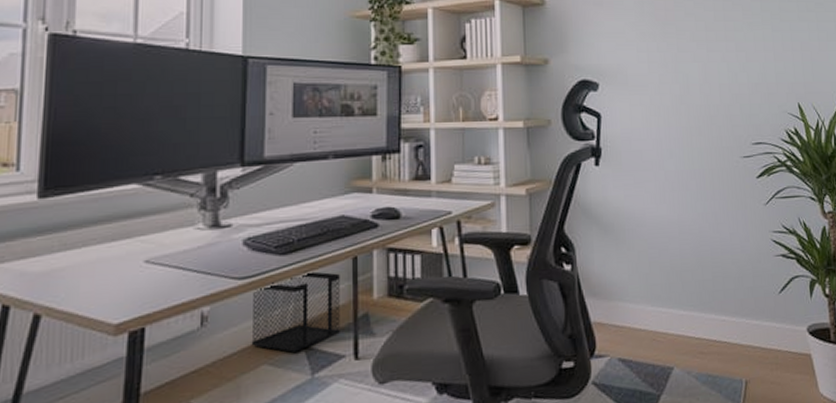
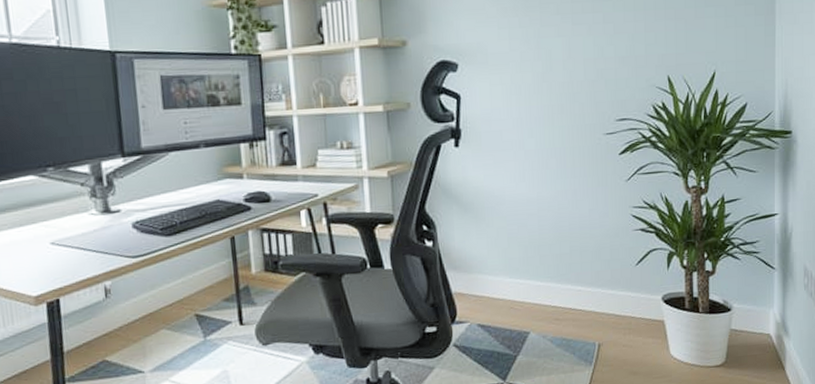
wastebasket: present [251,270,340,353] -> none [146,249,225,319]

